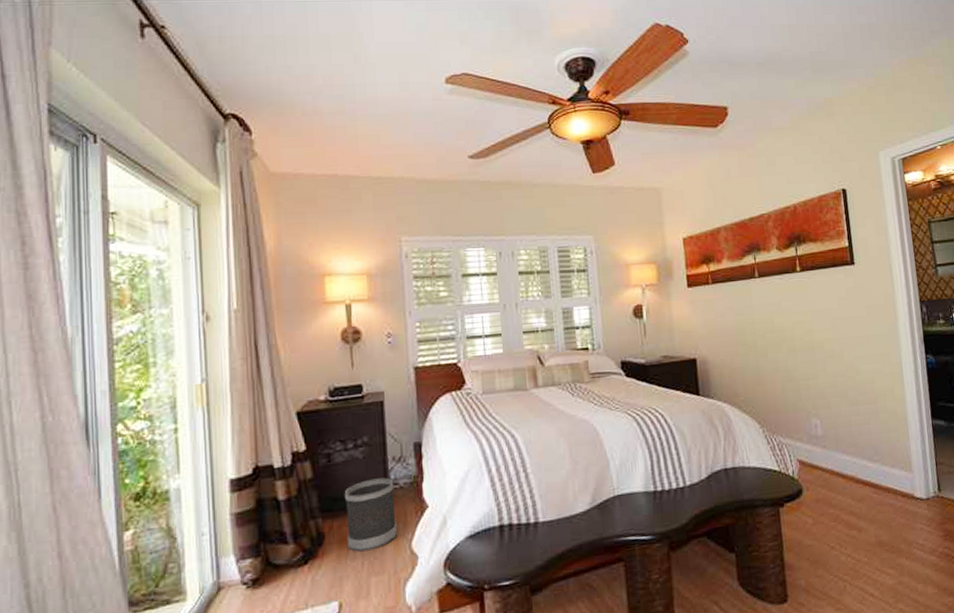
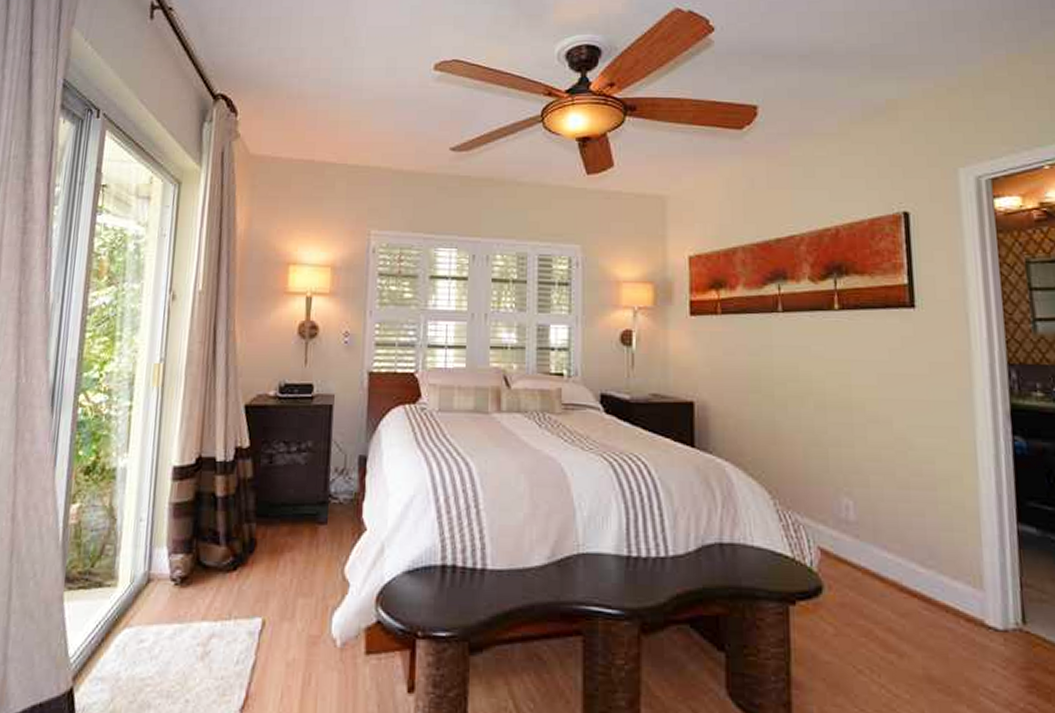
wastebasket: present [344,477,397,552] -> none [279,488,334,568]

